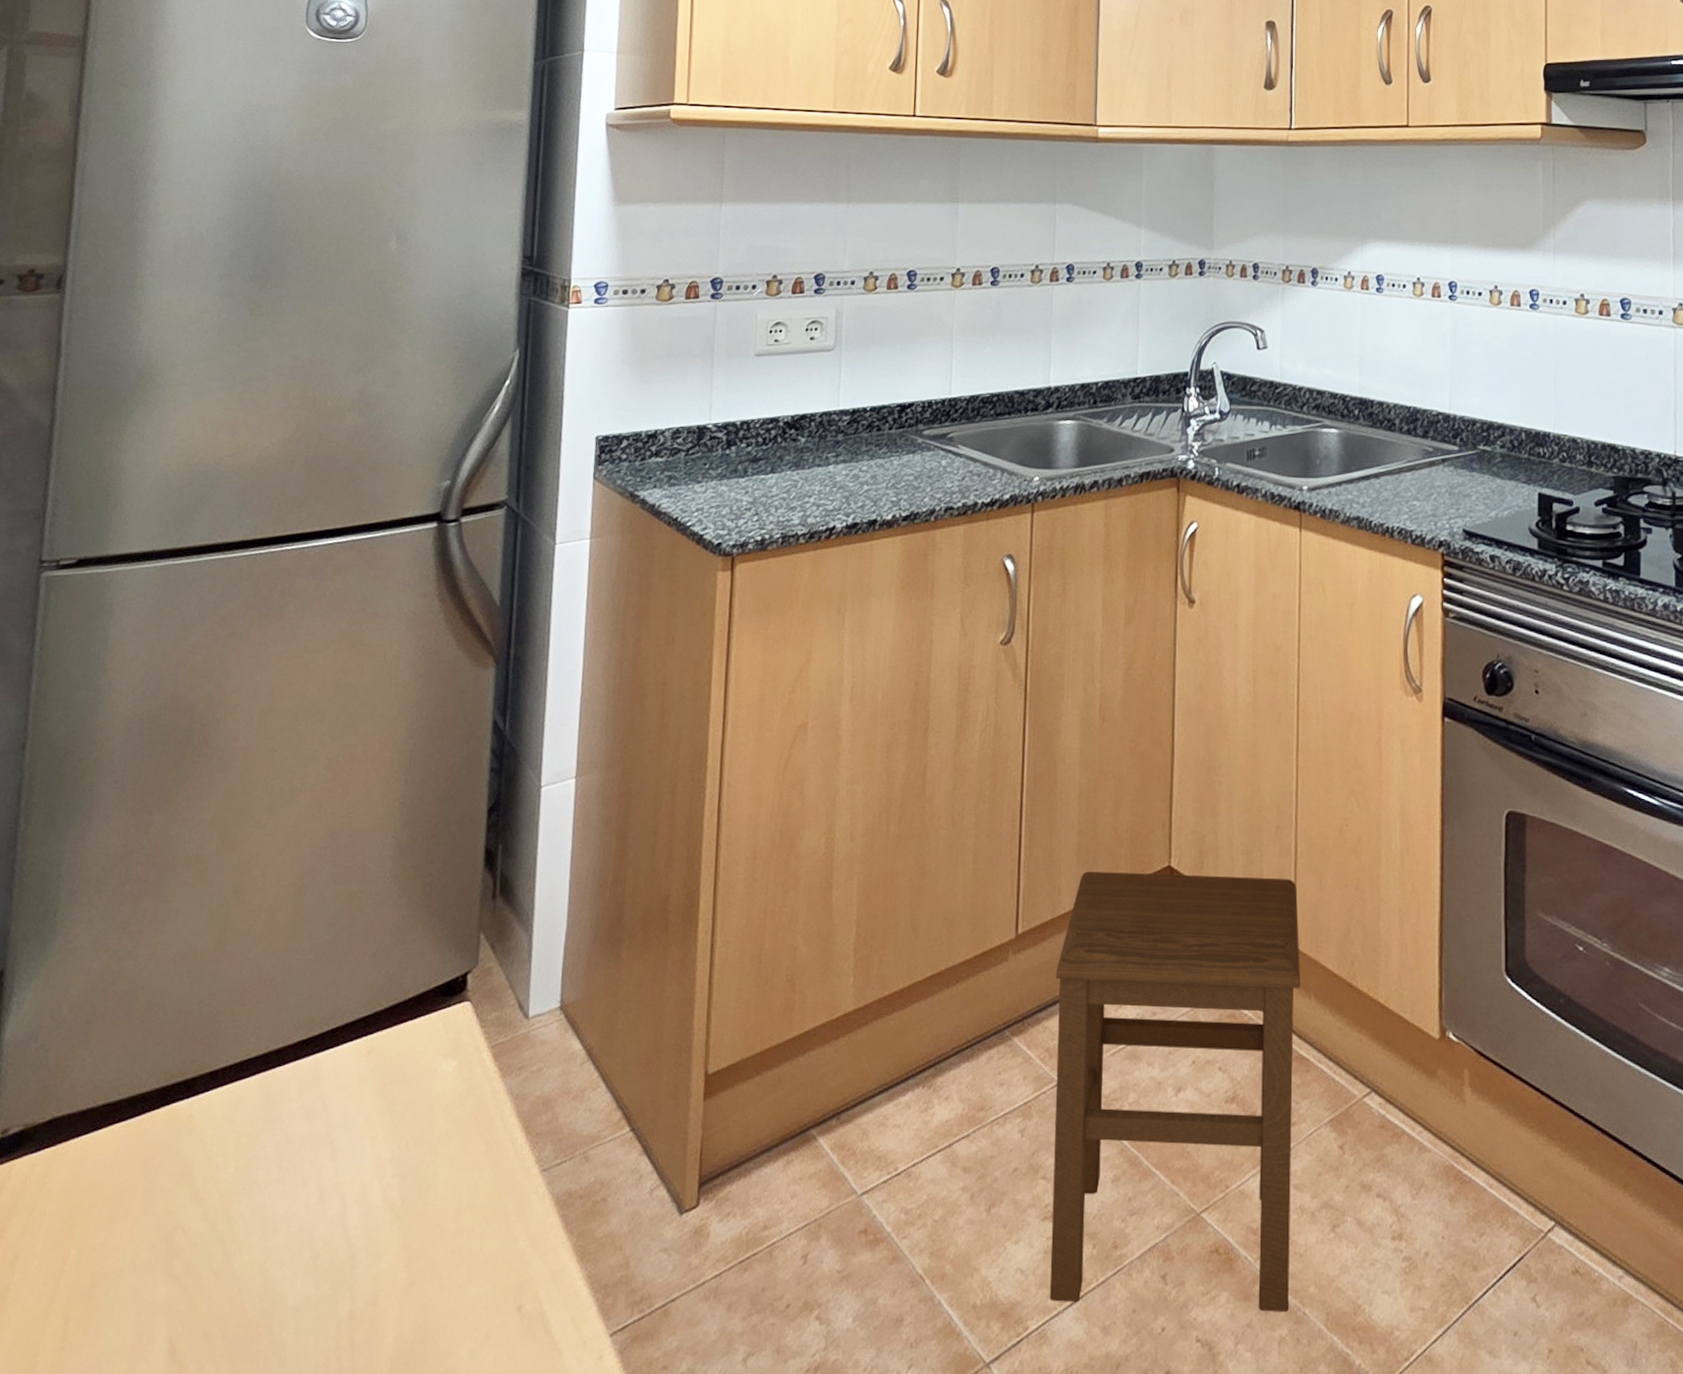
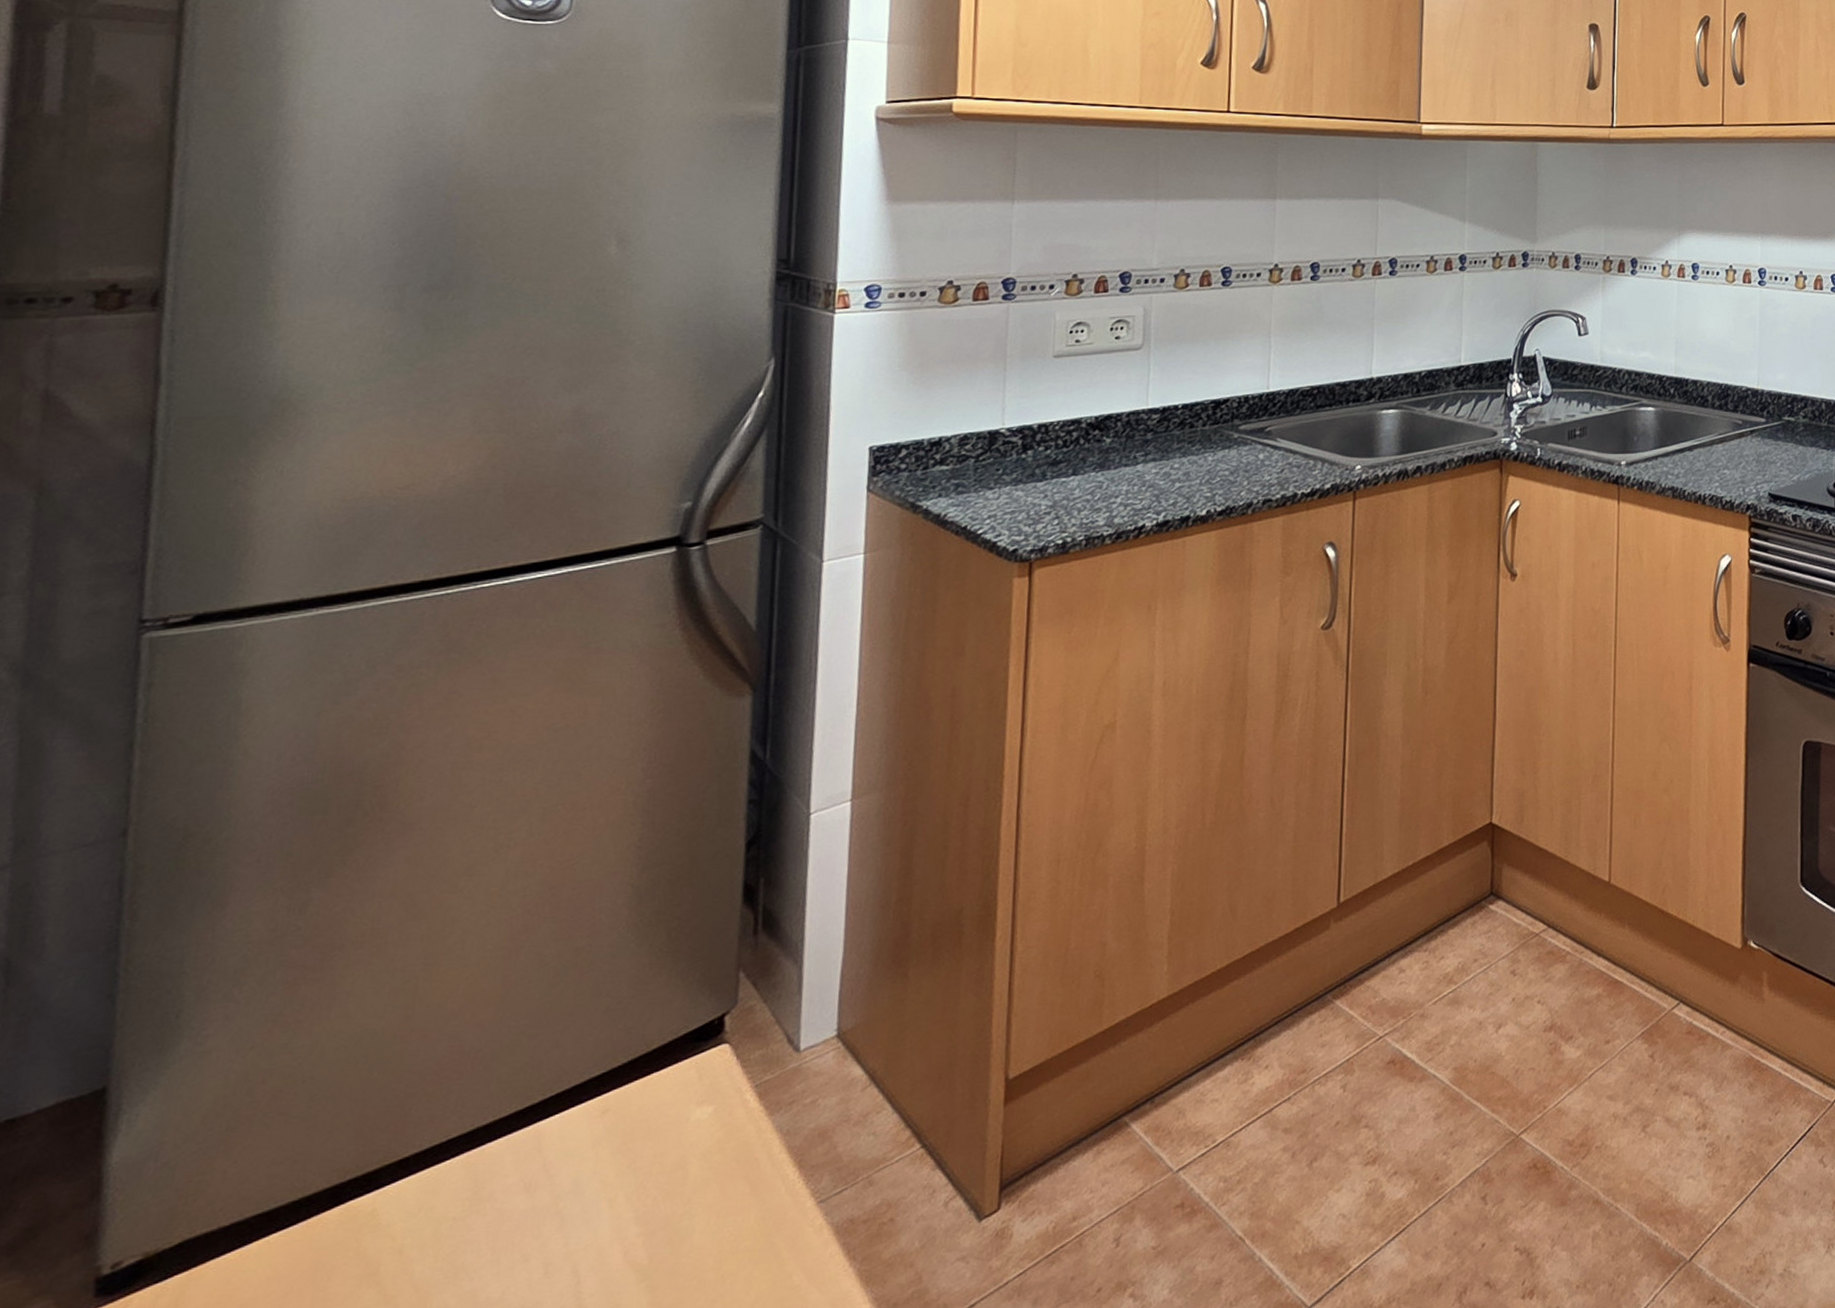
stool: present [1049,871,1301,1312] -> none [1371,822,1616,1238]

